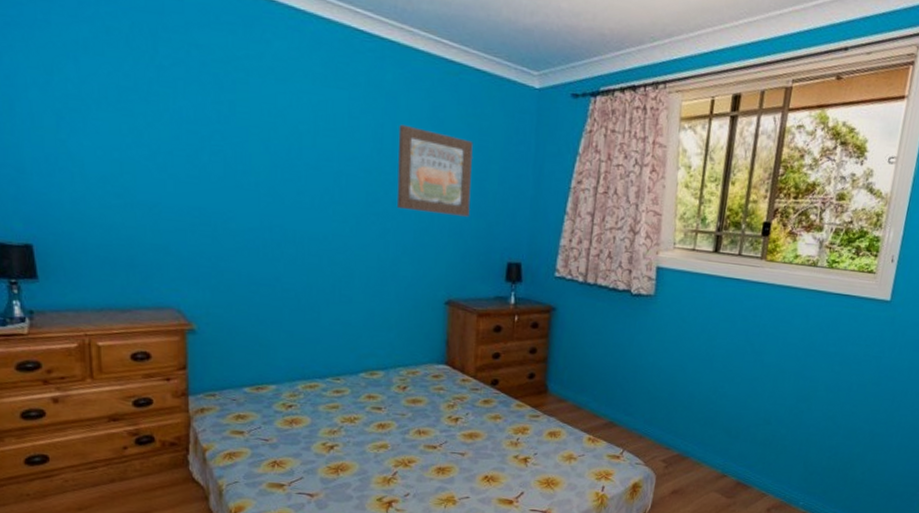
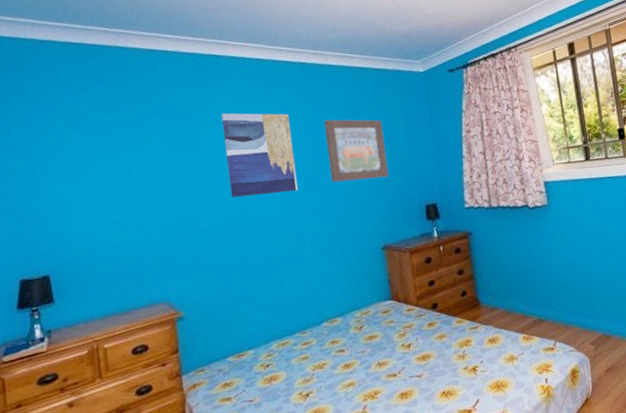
wall art: none [266,84,355,208] -> present [221,113,298,197]

